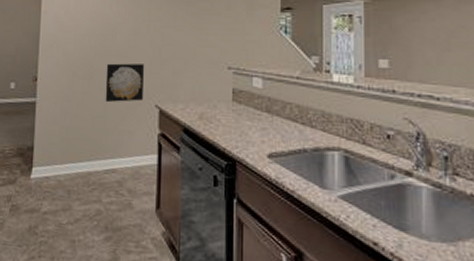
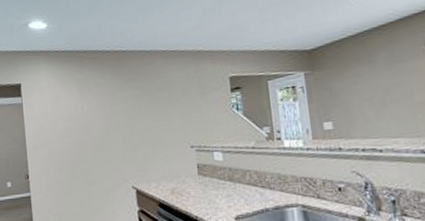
wall art: present [105,63,145,103] -> none [85,152,121,190]

